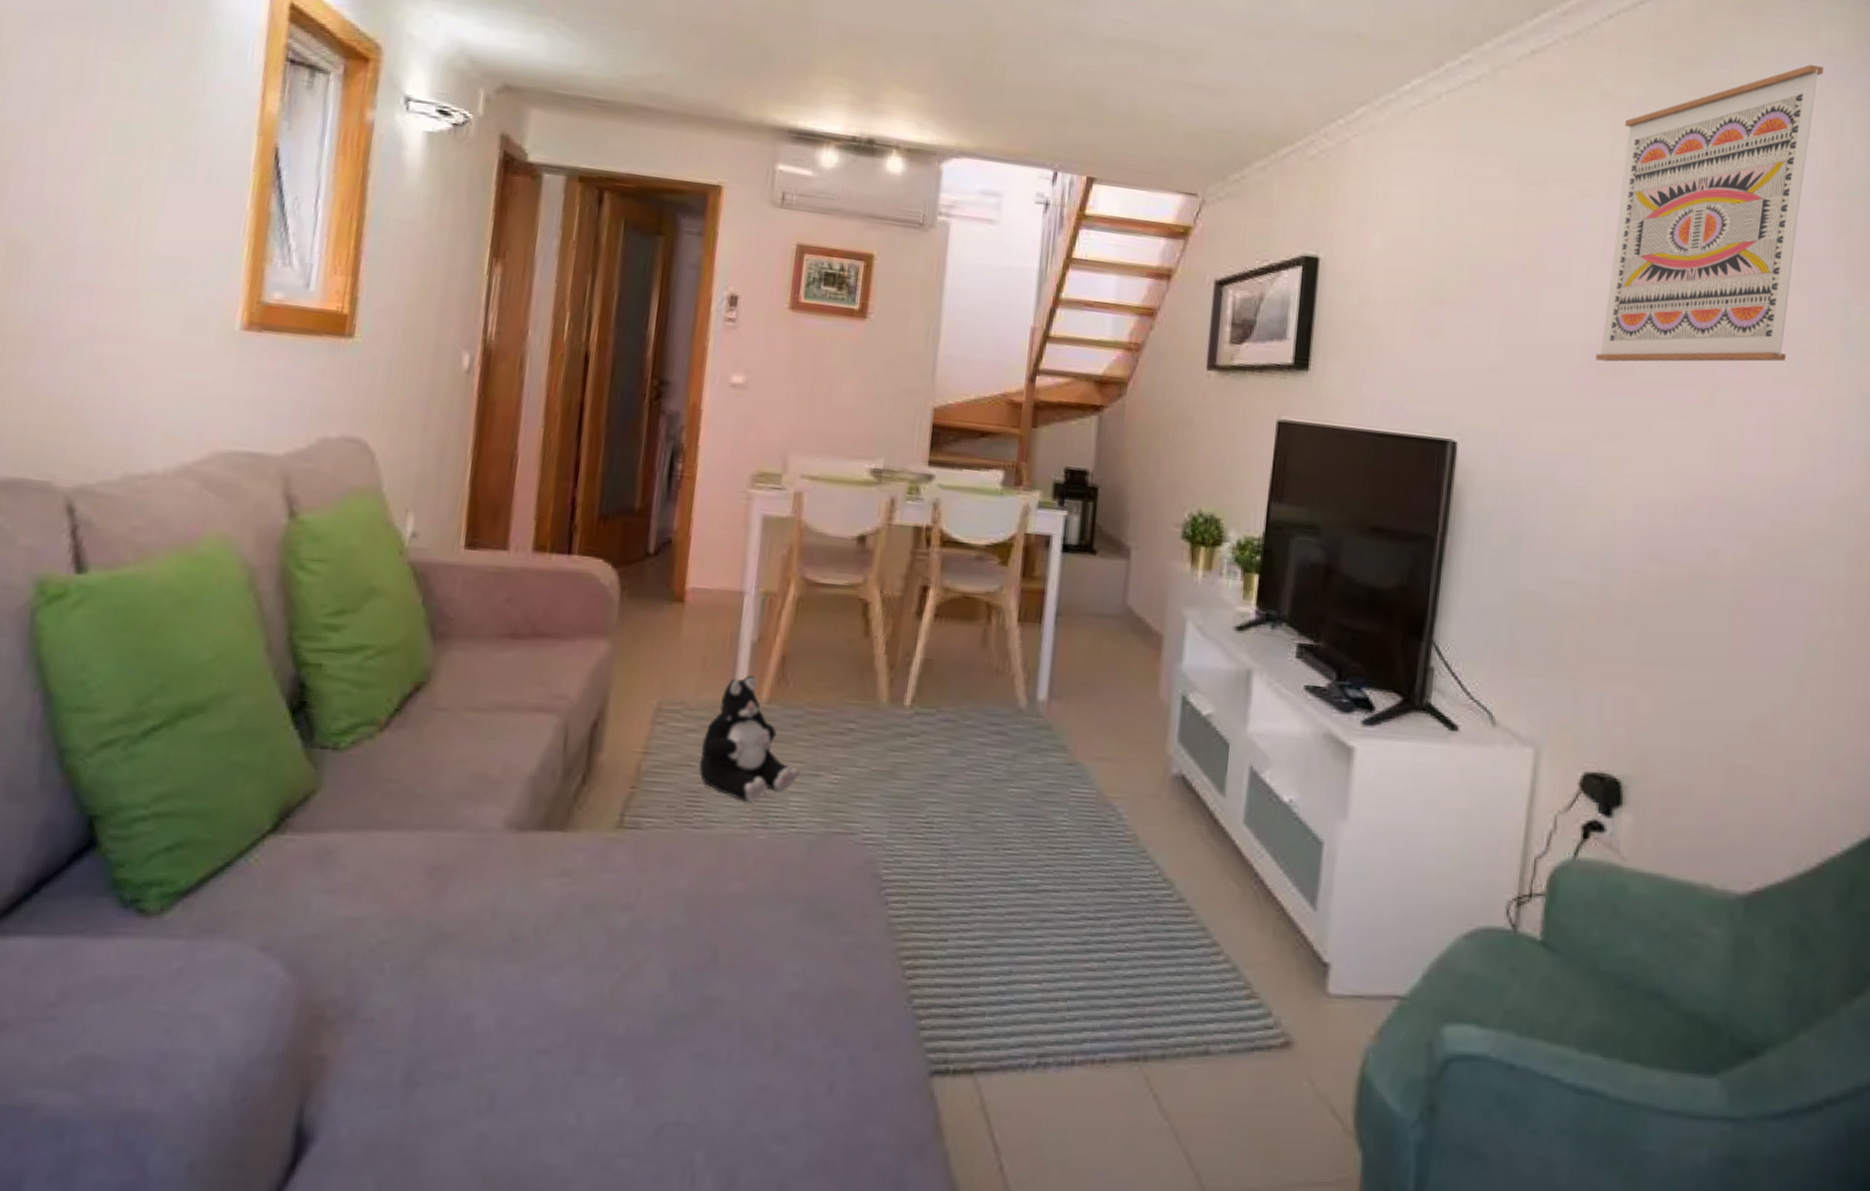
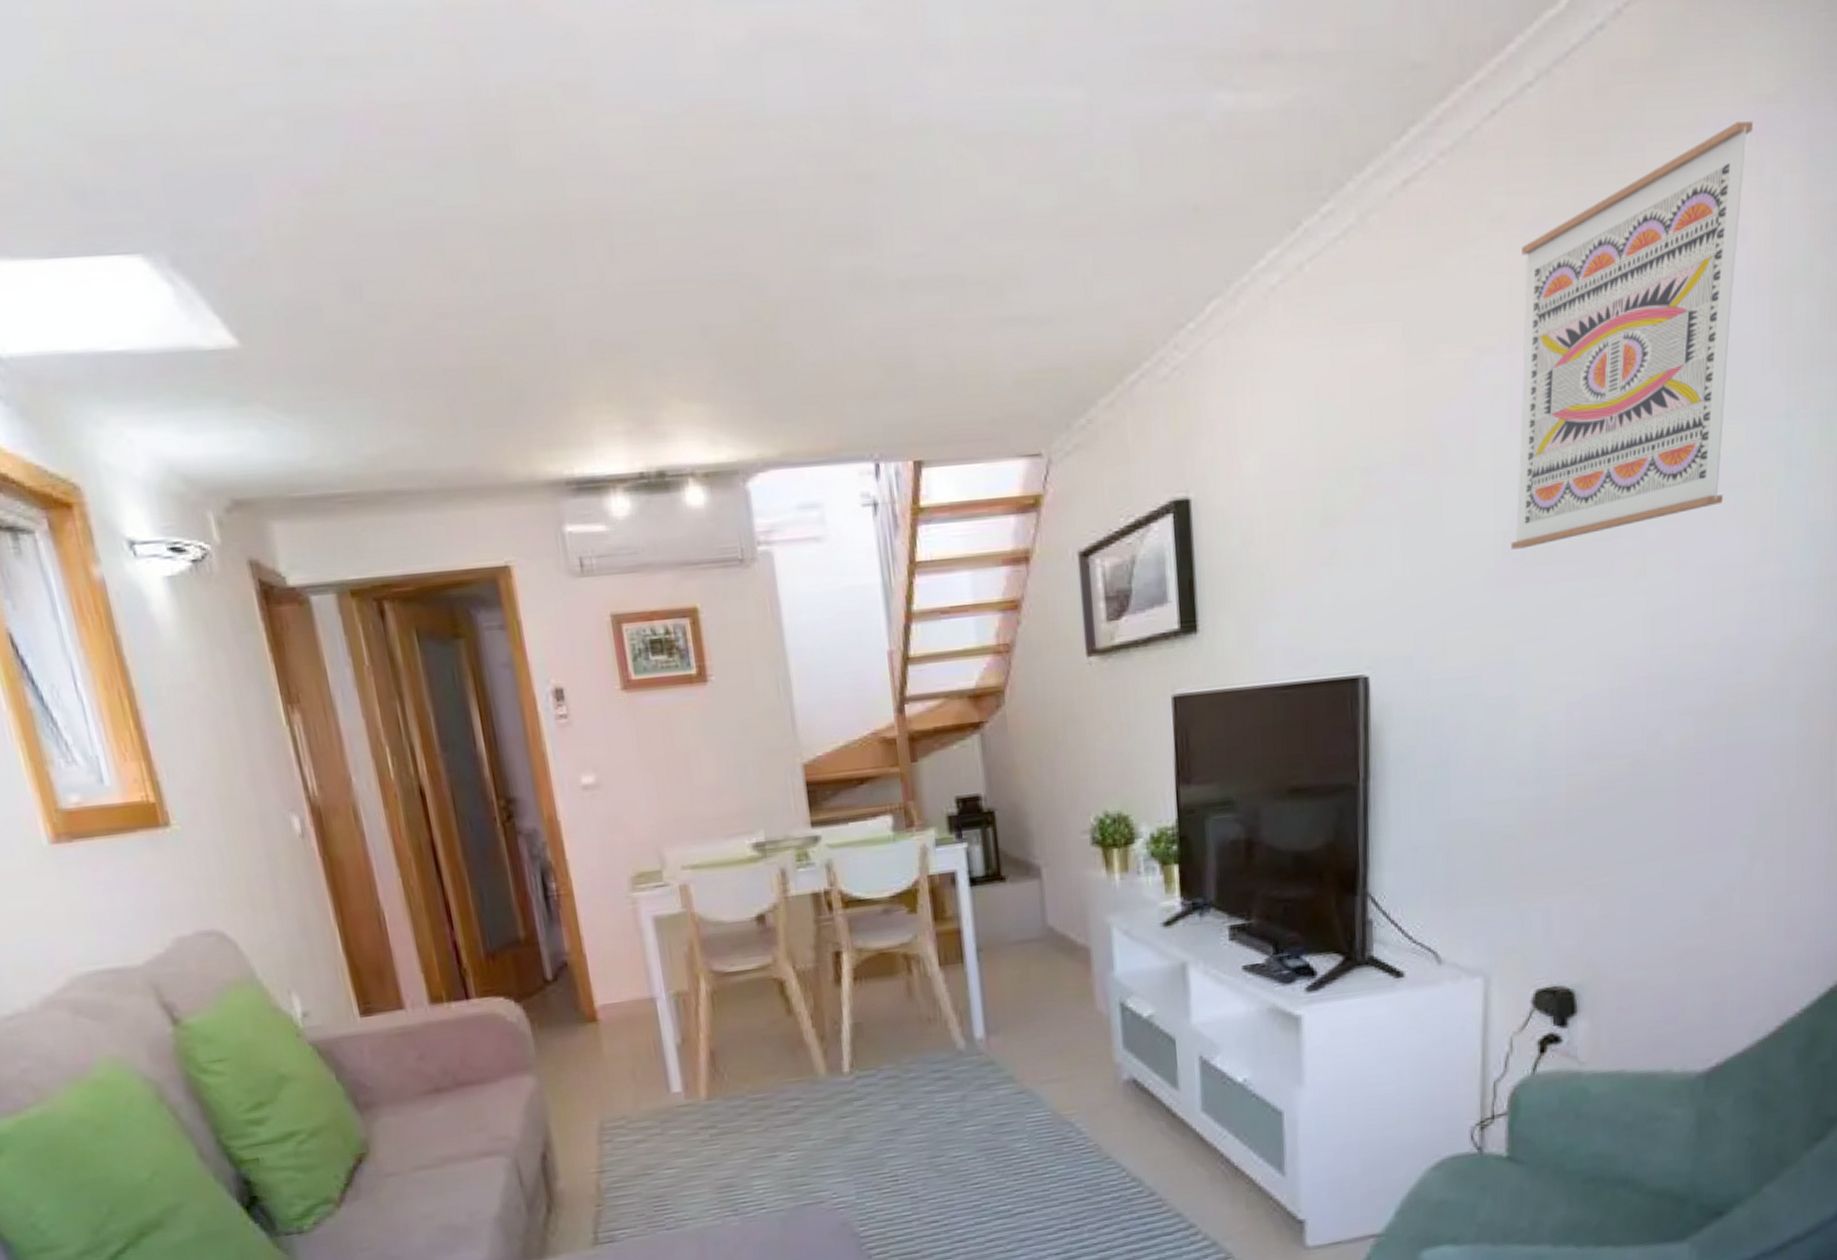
plush toy: present [699,675,800,802] -> none [653,1077,757,1196]

